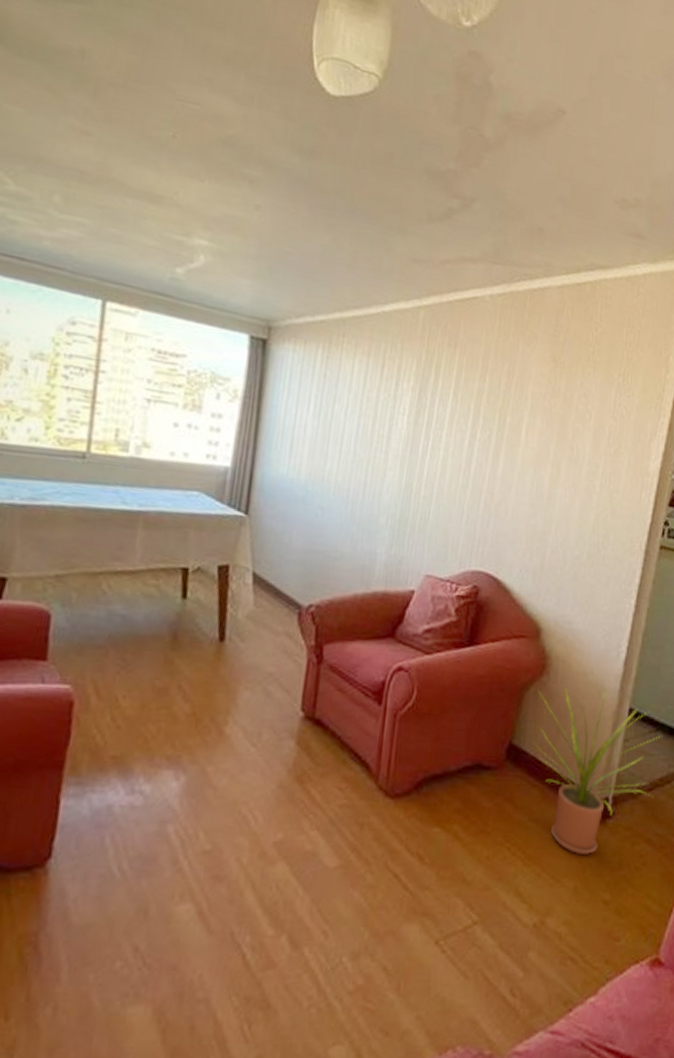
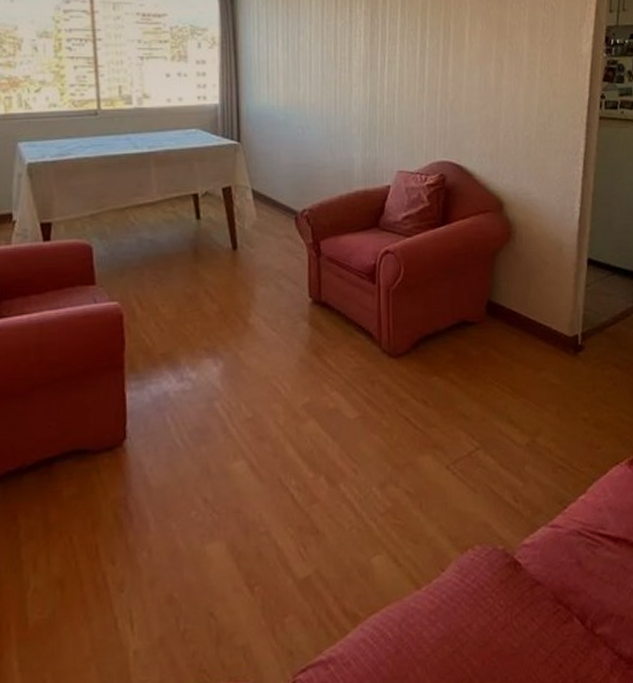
house plant: present [538,687,660,856] -> none [507,245,617,384]

